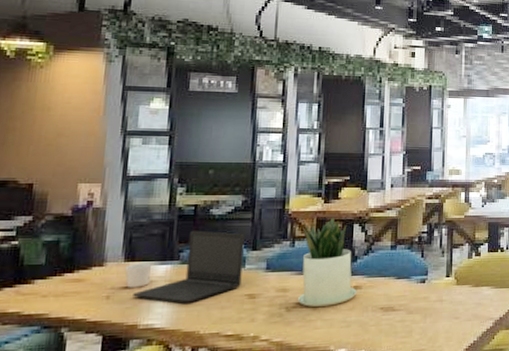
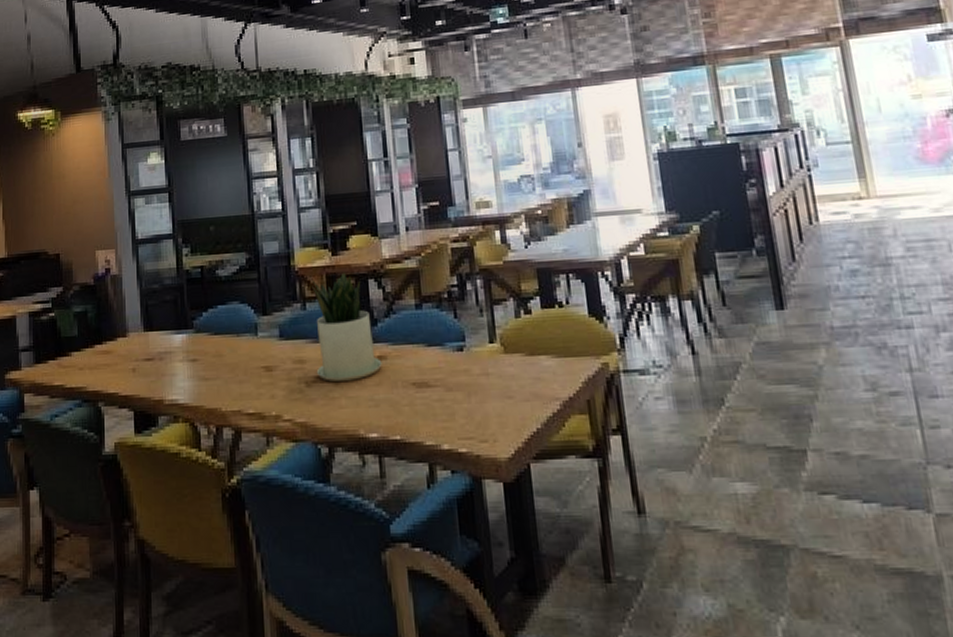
mug: present [124,263,152,288] -> none [145,332,170,360]
laptop: present [133,230,245,303] -> none [155,294,256,377]

